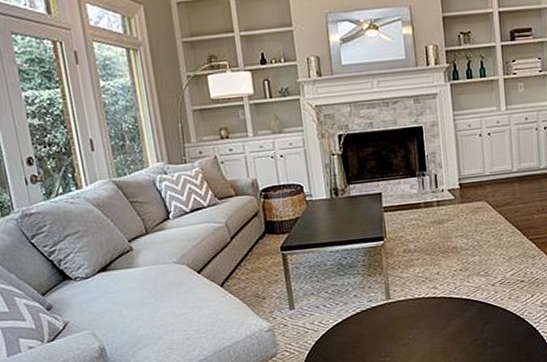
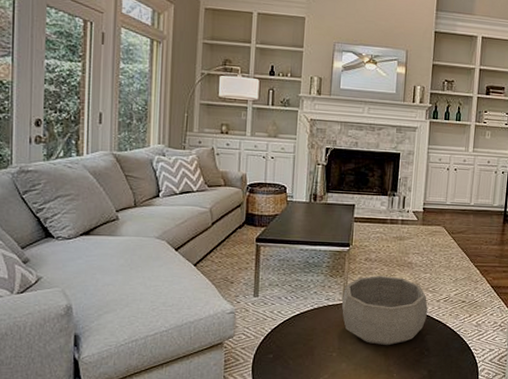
decorative bowl: none [385,265,483,342] -> present [341,276,428,346]

